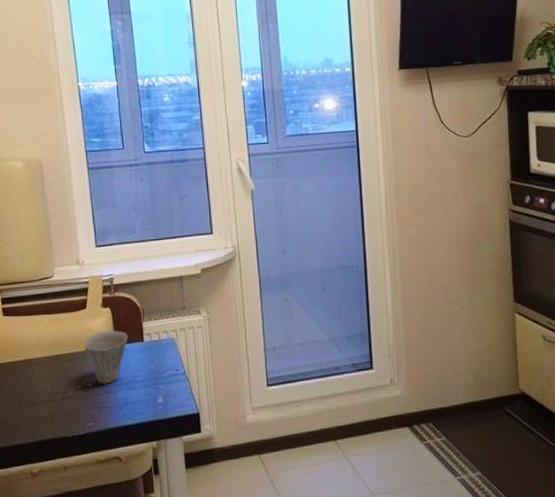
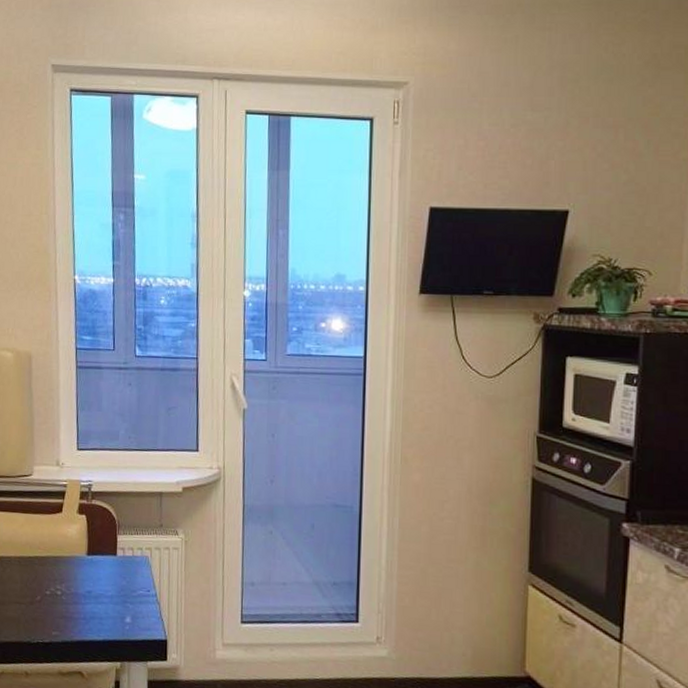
cup: present [84,330,128,384] -> none [57,538,102,594]

